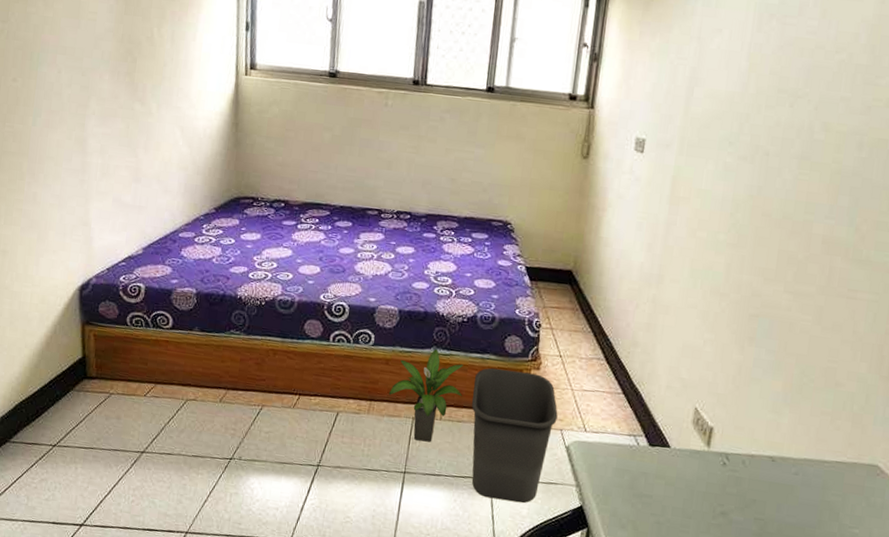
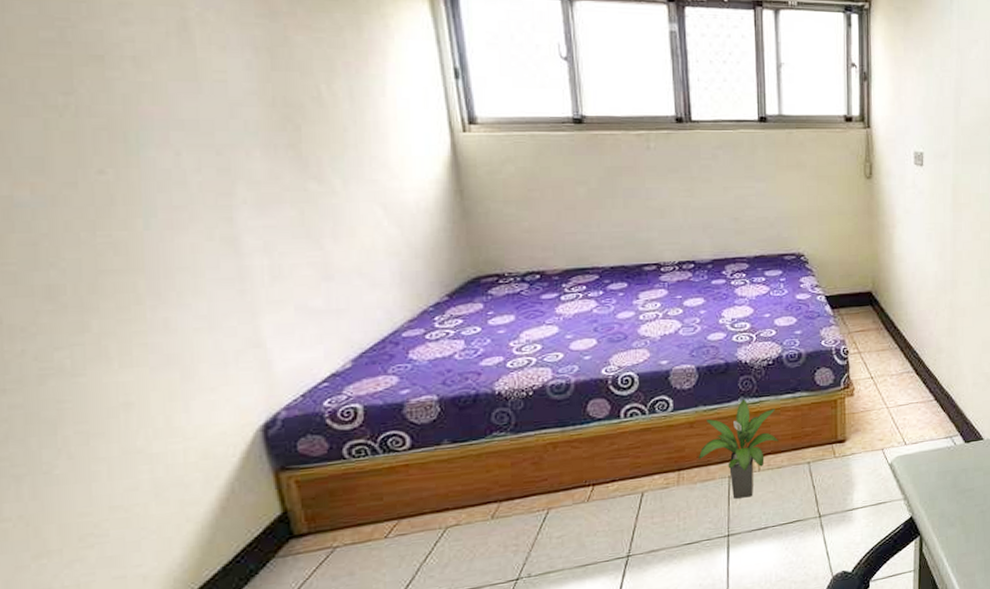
waste bin: present [472,367,558,503] -> none [788,400,877,536]

